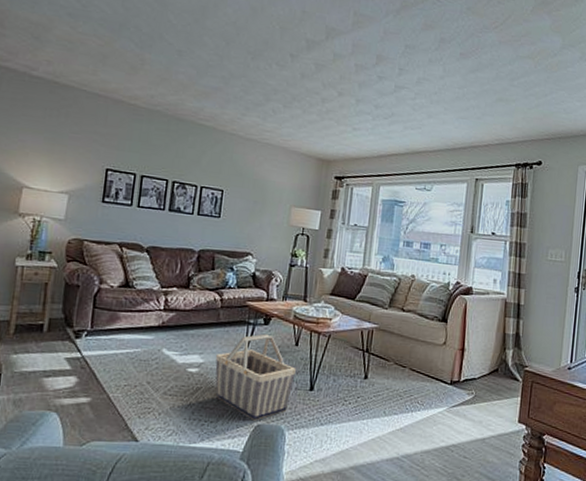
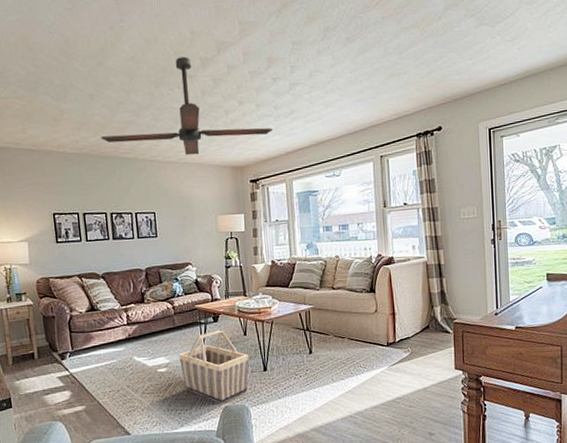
ceiling fan: none [180,33,370,138] -> present [101,56,274,156]

